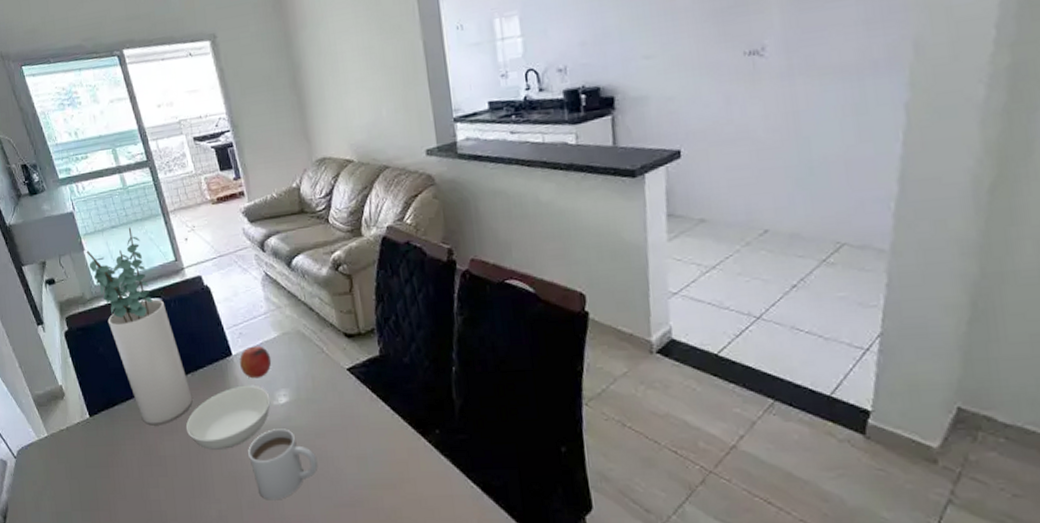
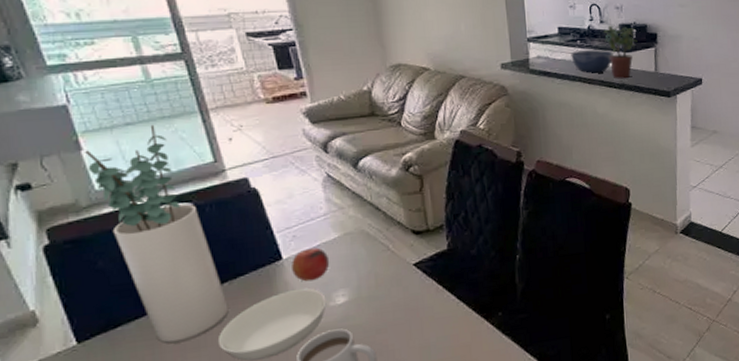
bowl: none [505,123,557,155] -> present [571,50,613,74]
potted plant: none [544,92,588,159] -> present [604,25,637,80]

